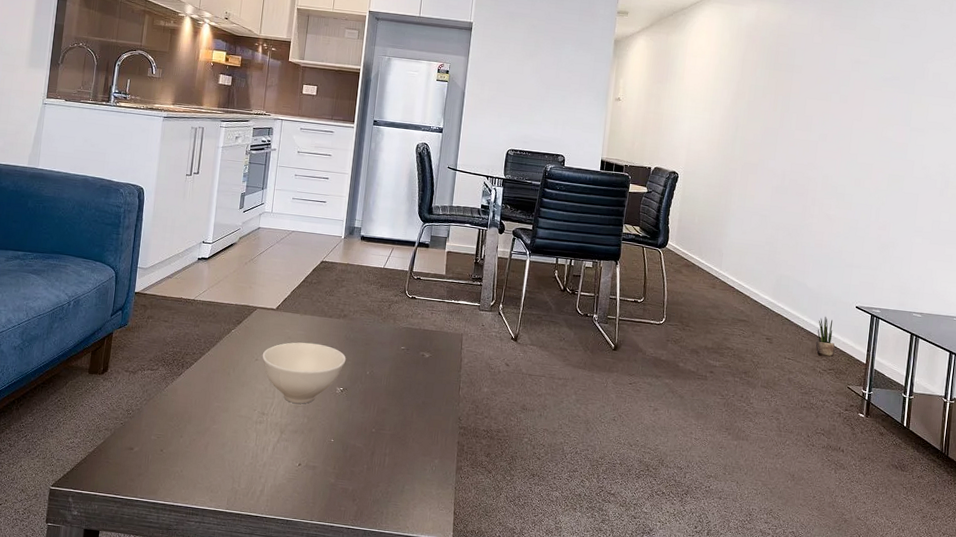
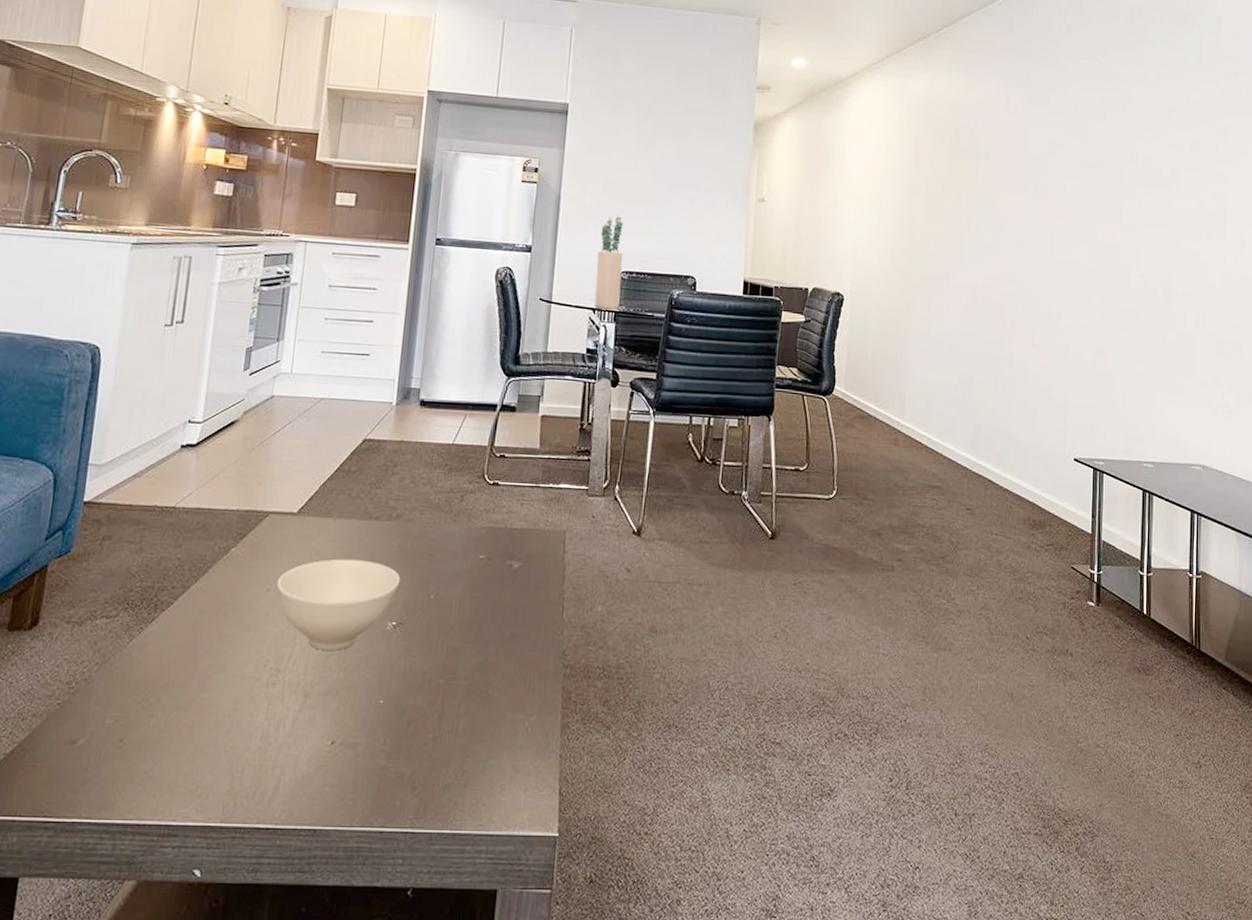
vase: none [488,107,511,178] -> present [594,215,623,310]
potted plant: present [815,316,835,358] -> none [1028,474,1053,529]

